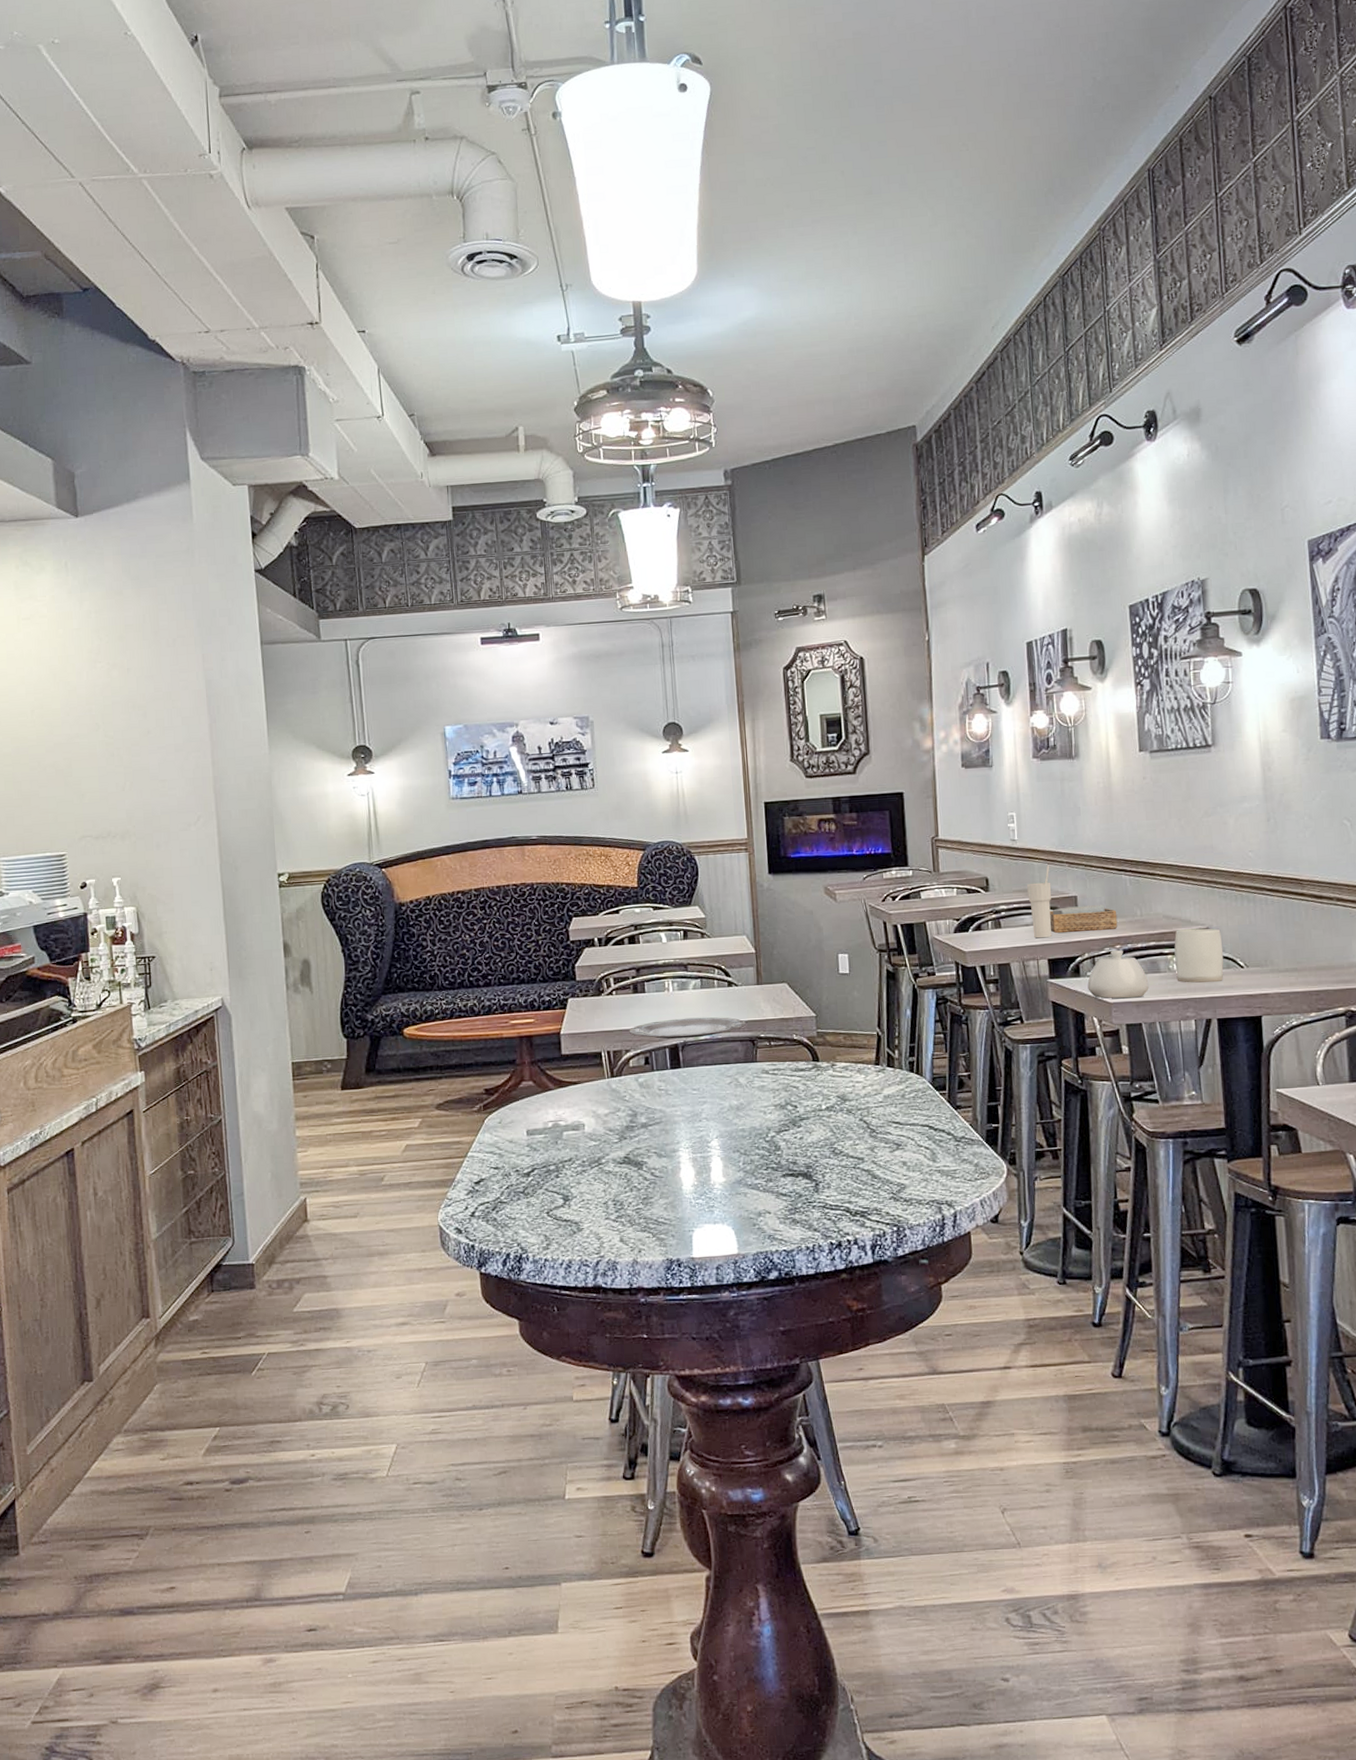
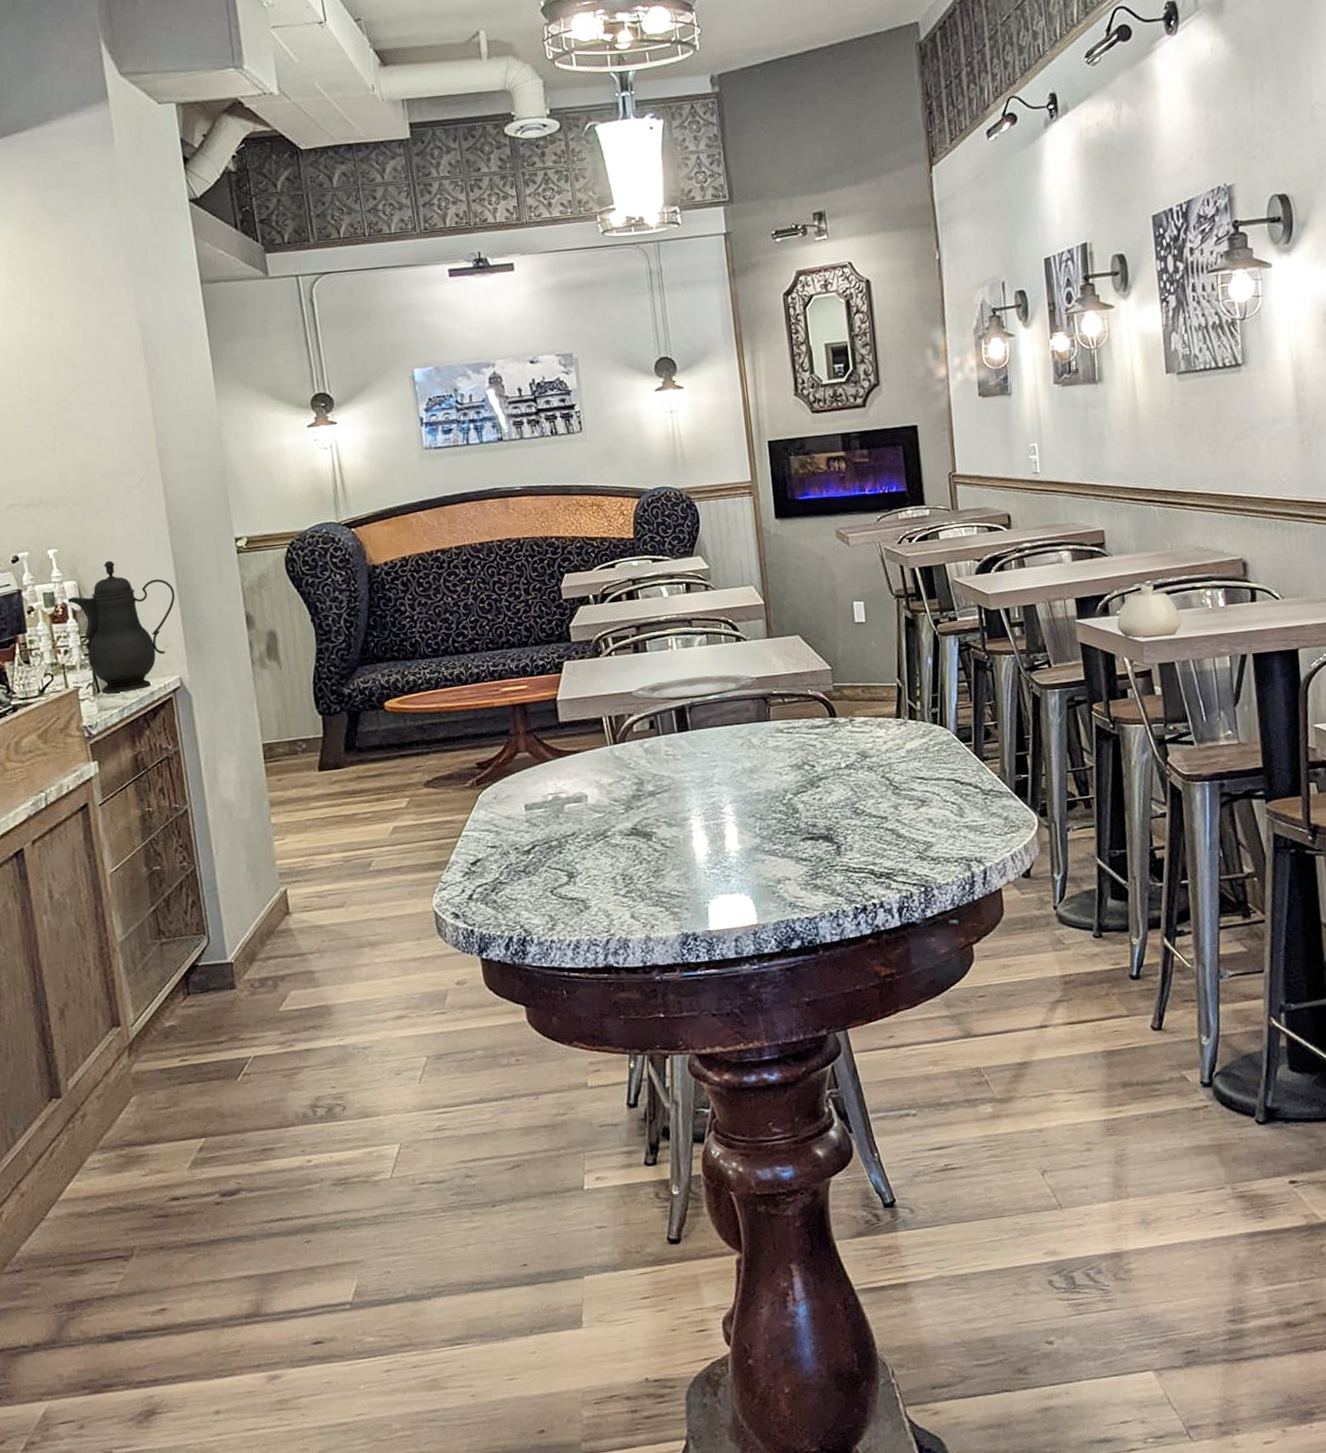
coffeepot: none [125,889,222,1011] -> present [66,560,175,694]
cup: present [1027,865,1052,939] -> none [1051,498,1078,577]
napkin holder: present [1050,904,1118,934] -> none [1076,538,1148,571]
mug: present [1174,928,1224,983] -> none [1206,559,1259,618]

